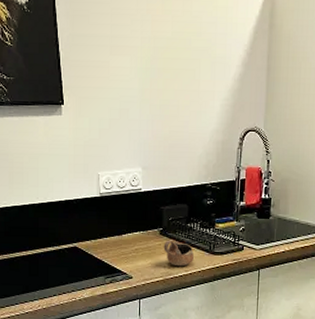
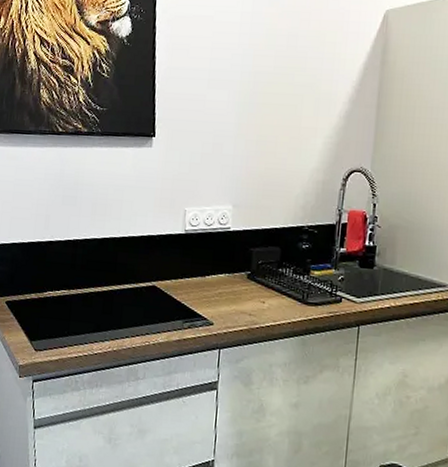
cup: present [163,240,194,267] -> none [250,285,284,316]

